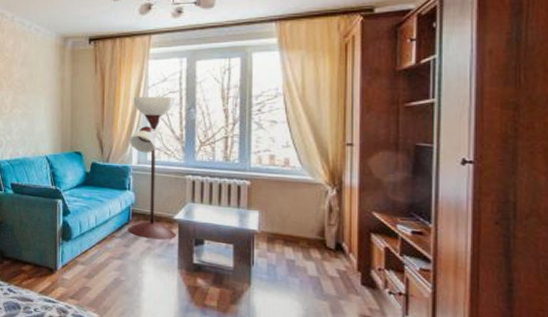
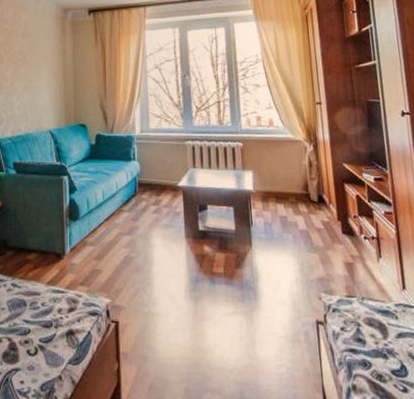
floor lamp: present [128,96,177,240] -> none [131,64,182,209]

